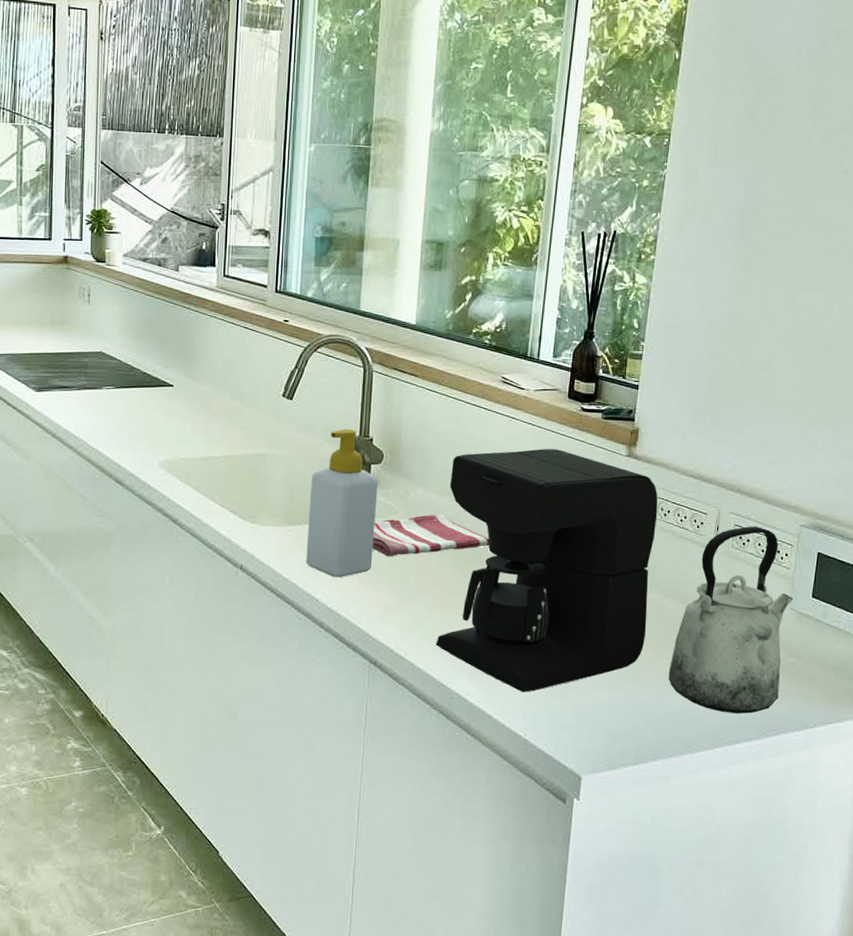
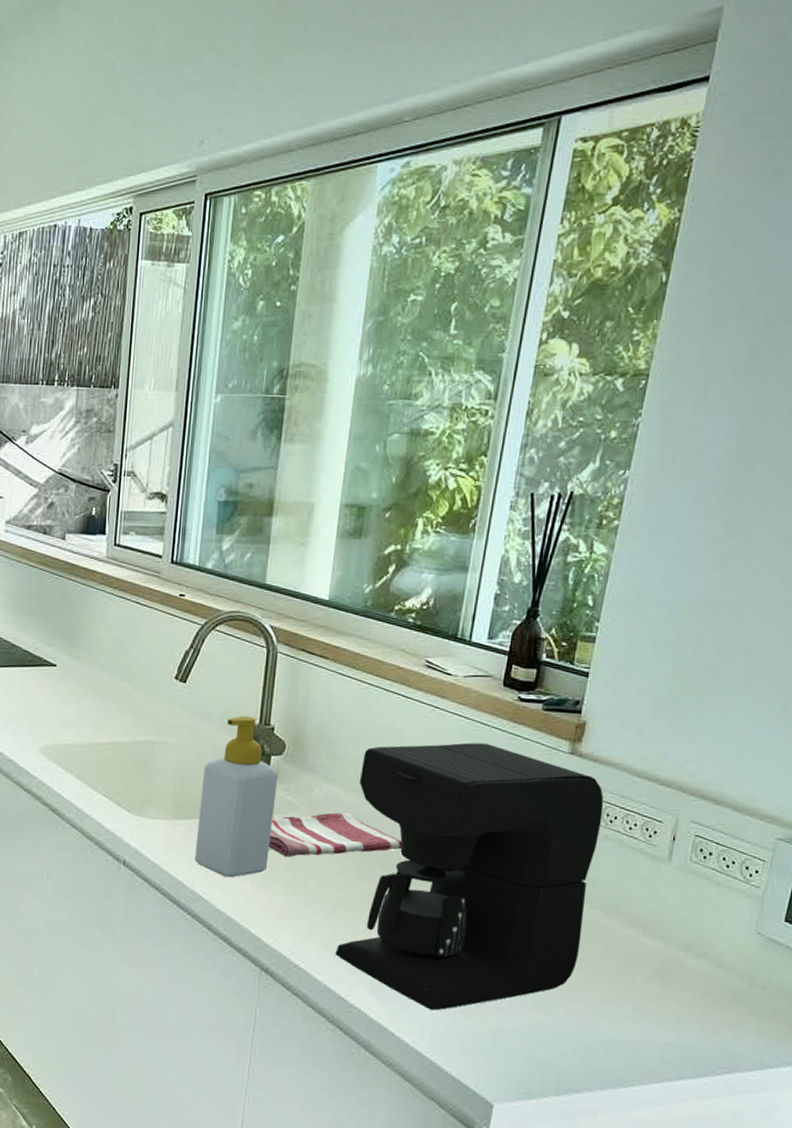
kettle: present [668,526,794,714] -> none [602,837,762,1048]

